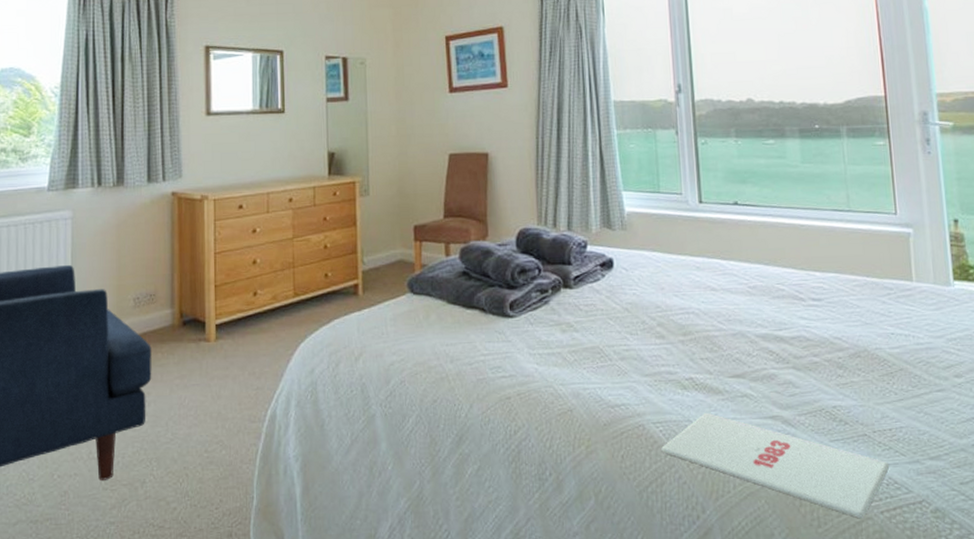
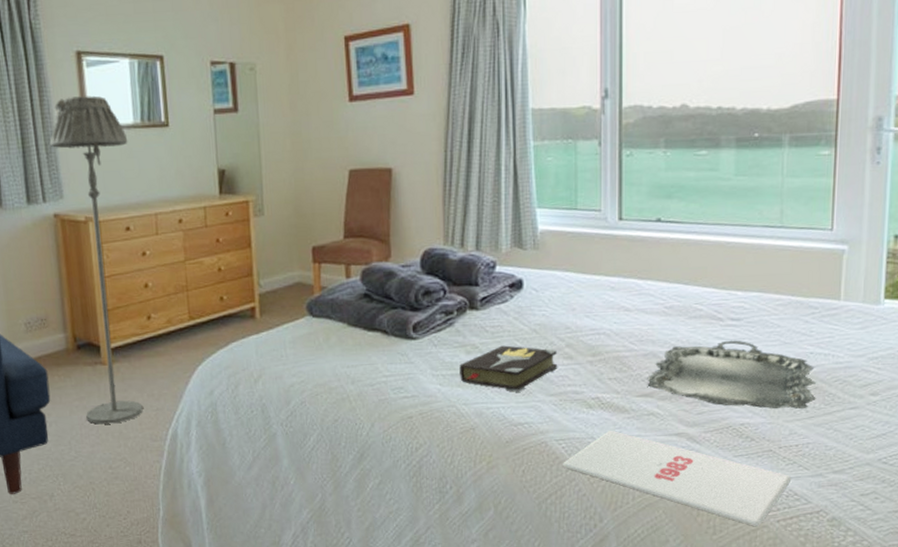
floor lamp: none [173,84,246,404] -> present [49,95,143,425]
hardback book: none [555,324,651,372] -> present [459,345,558,392]
serving tray: none [738,320,902,391] -> present [647,340,816,409]

